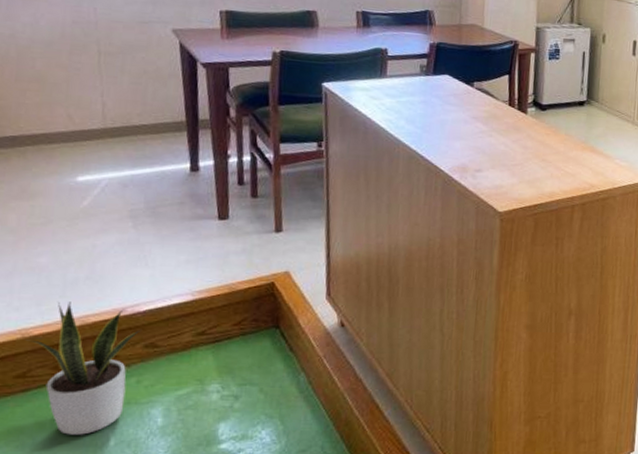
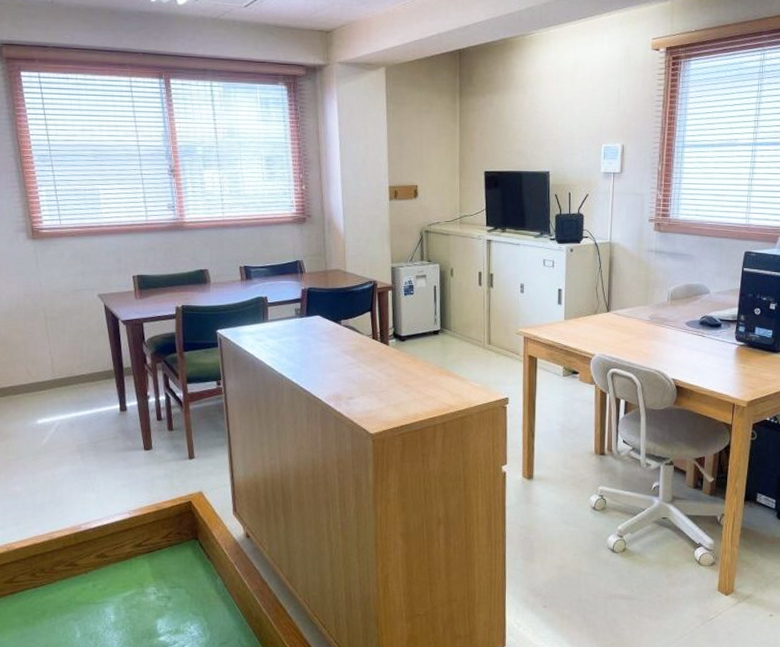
potted plant: present [26,301,141,435] -> none [10,521,93,629]

